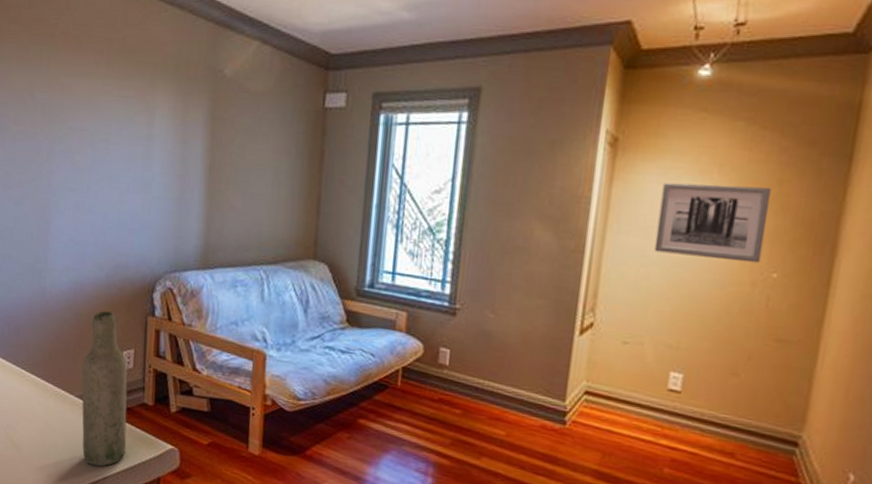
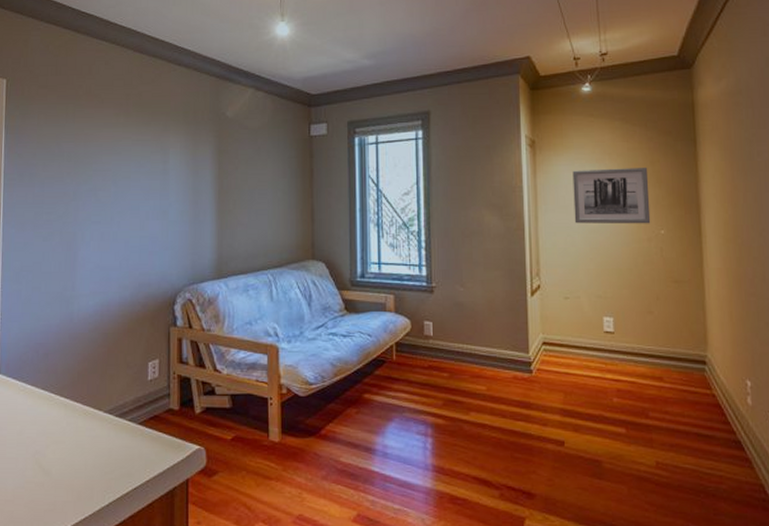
bottle: present [82,311,127,467] -> none [110,327,155,478]

